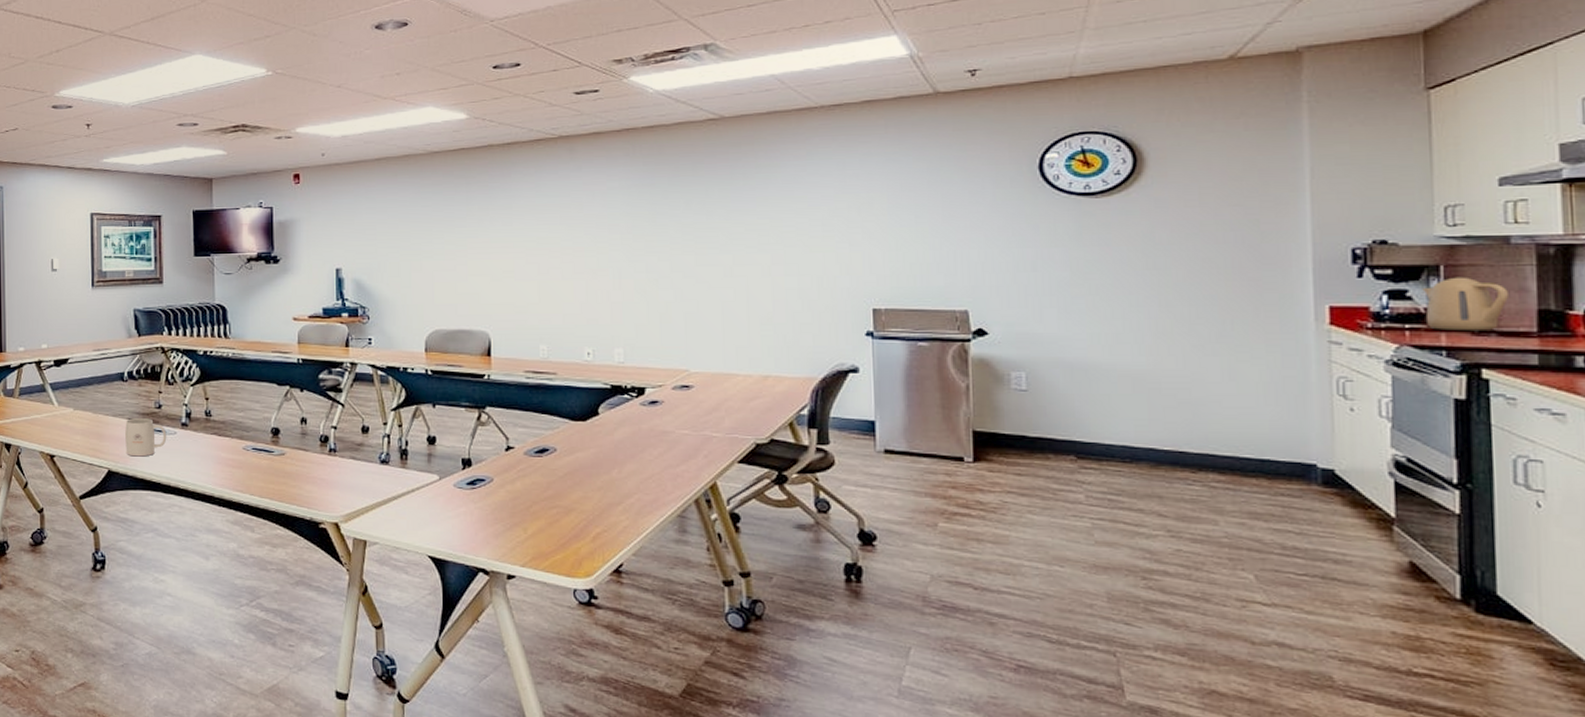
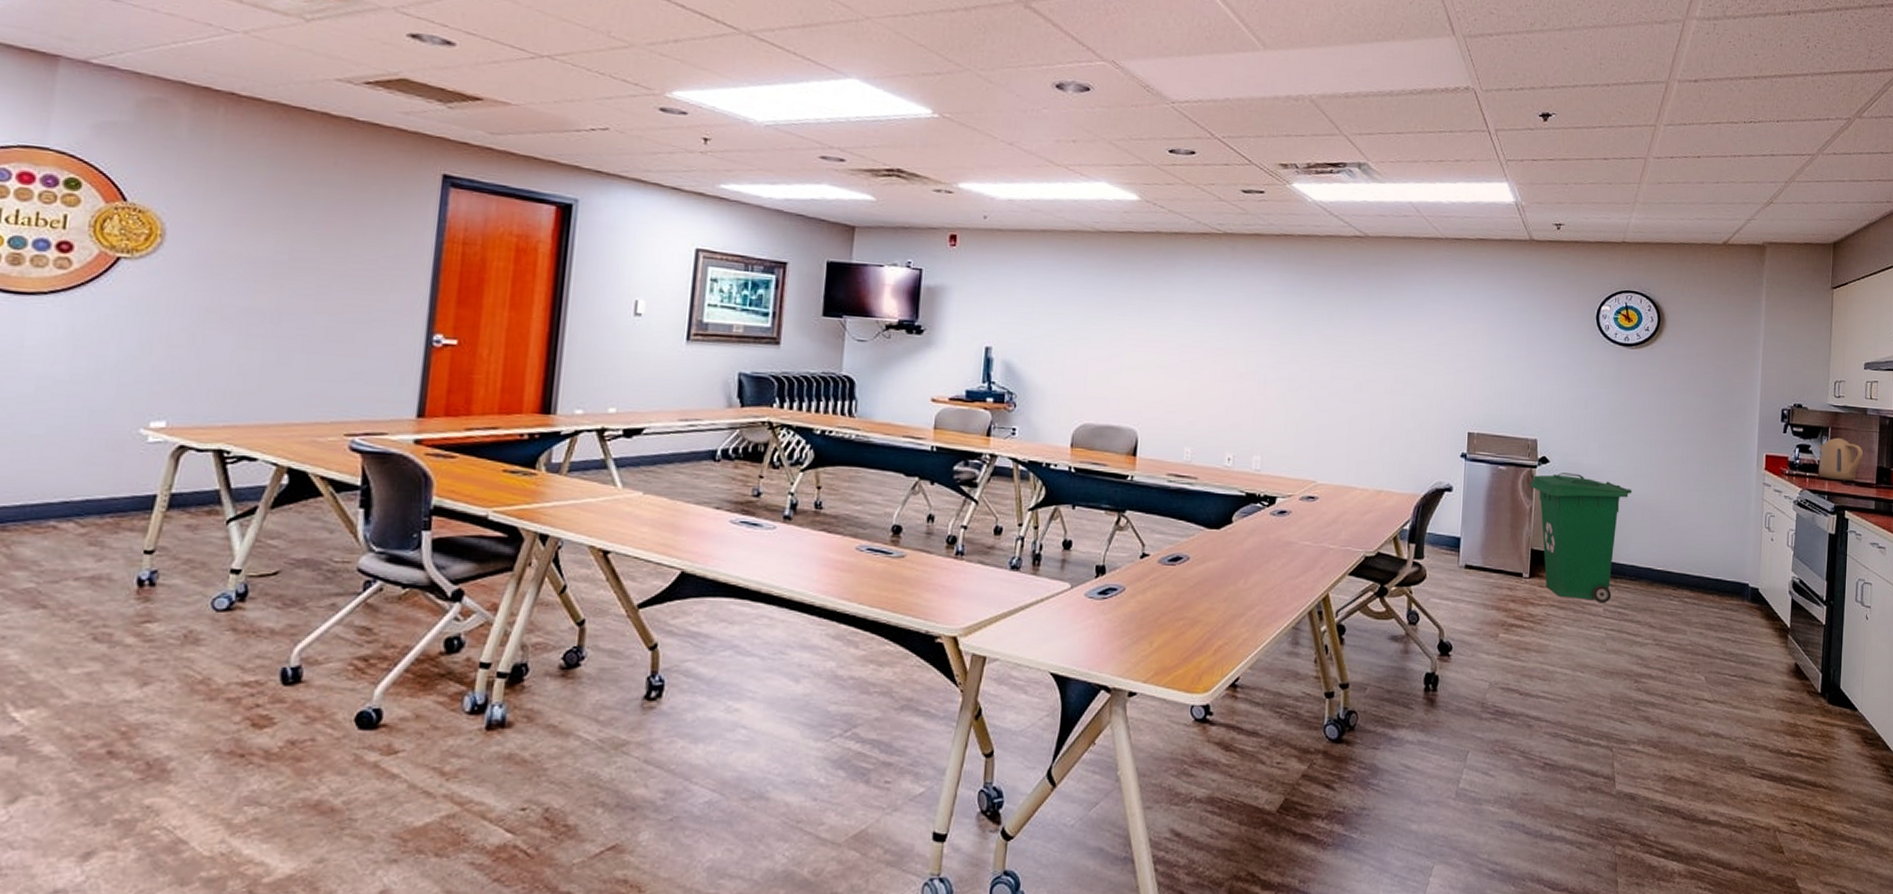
mug: present [125,418,167,457] -> none [707,507,764,556]
recycling bin: none [964,345,1115,490] -> present [1530,473,1632,604]

